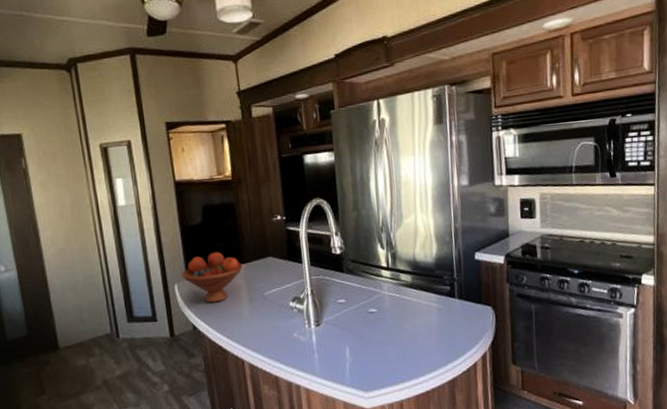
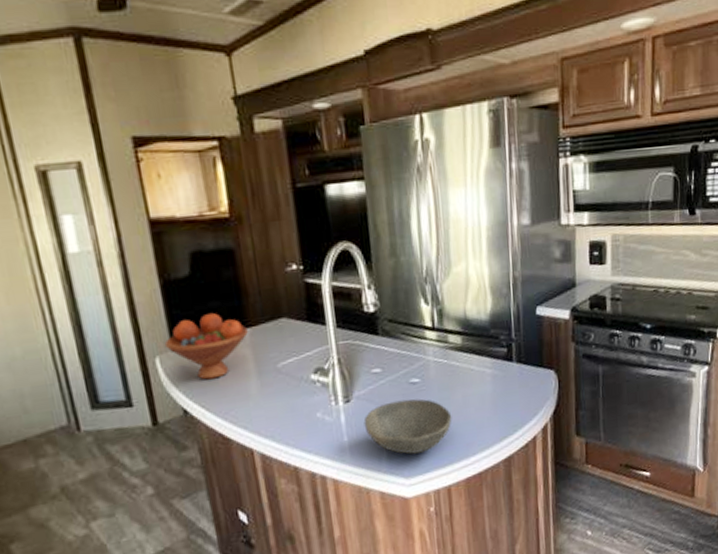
bowl: none [331,325,404,372] -> present [363,398,452,454]

